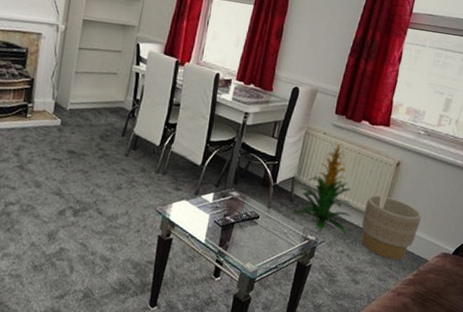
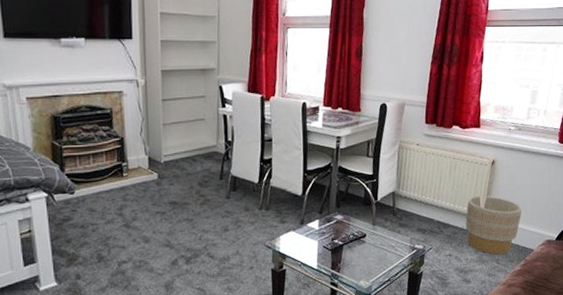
indoor plant: present [292,141,351,234] -> none [397,151,454,238]

